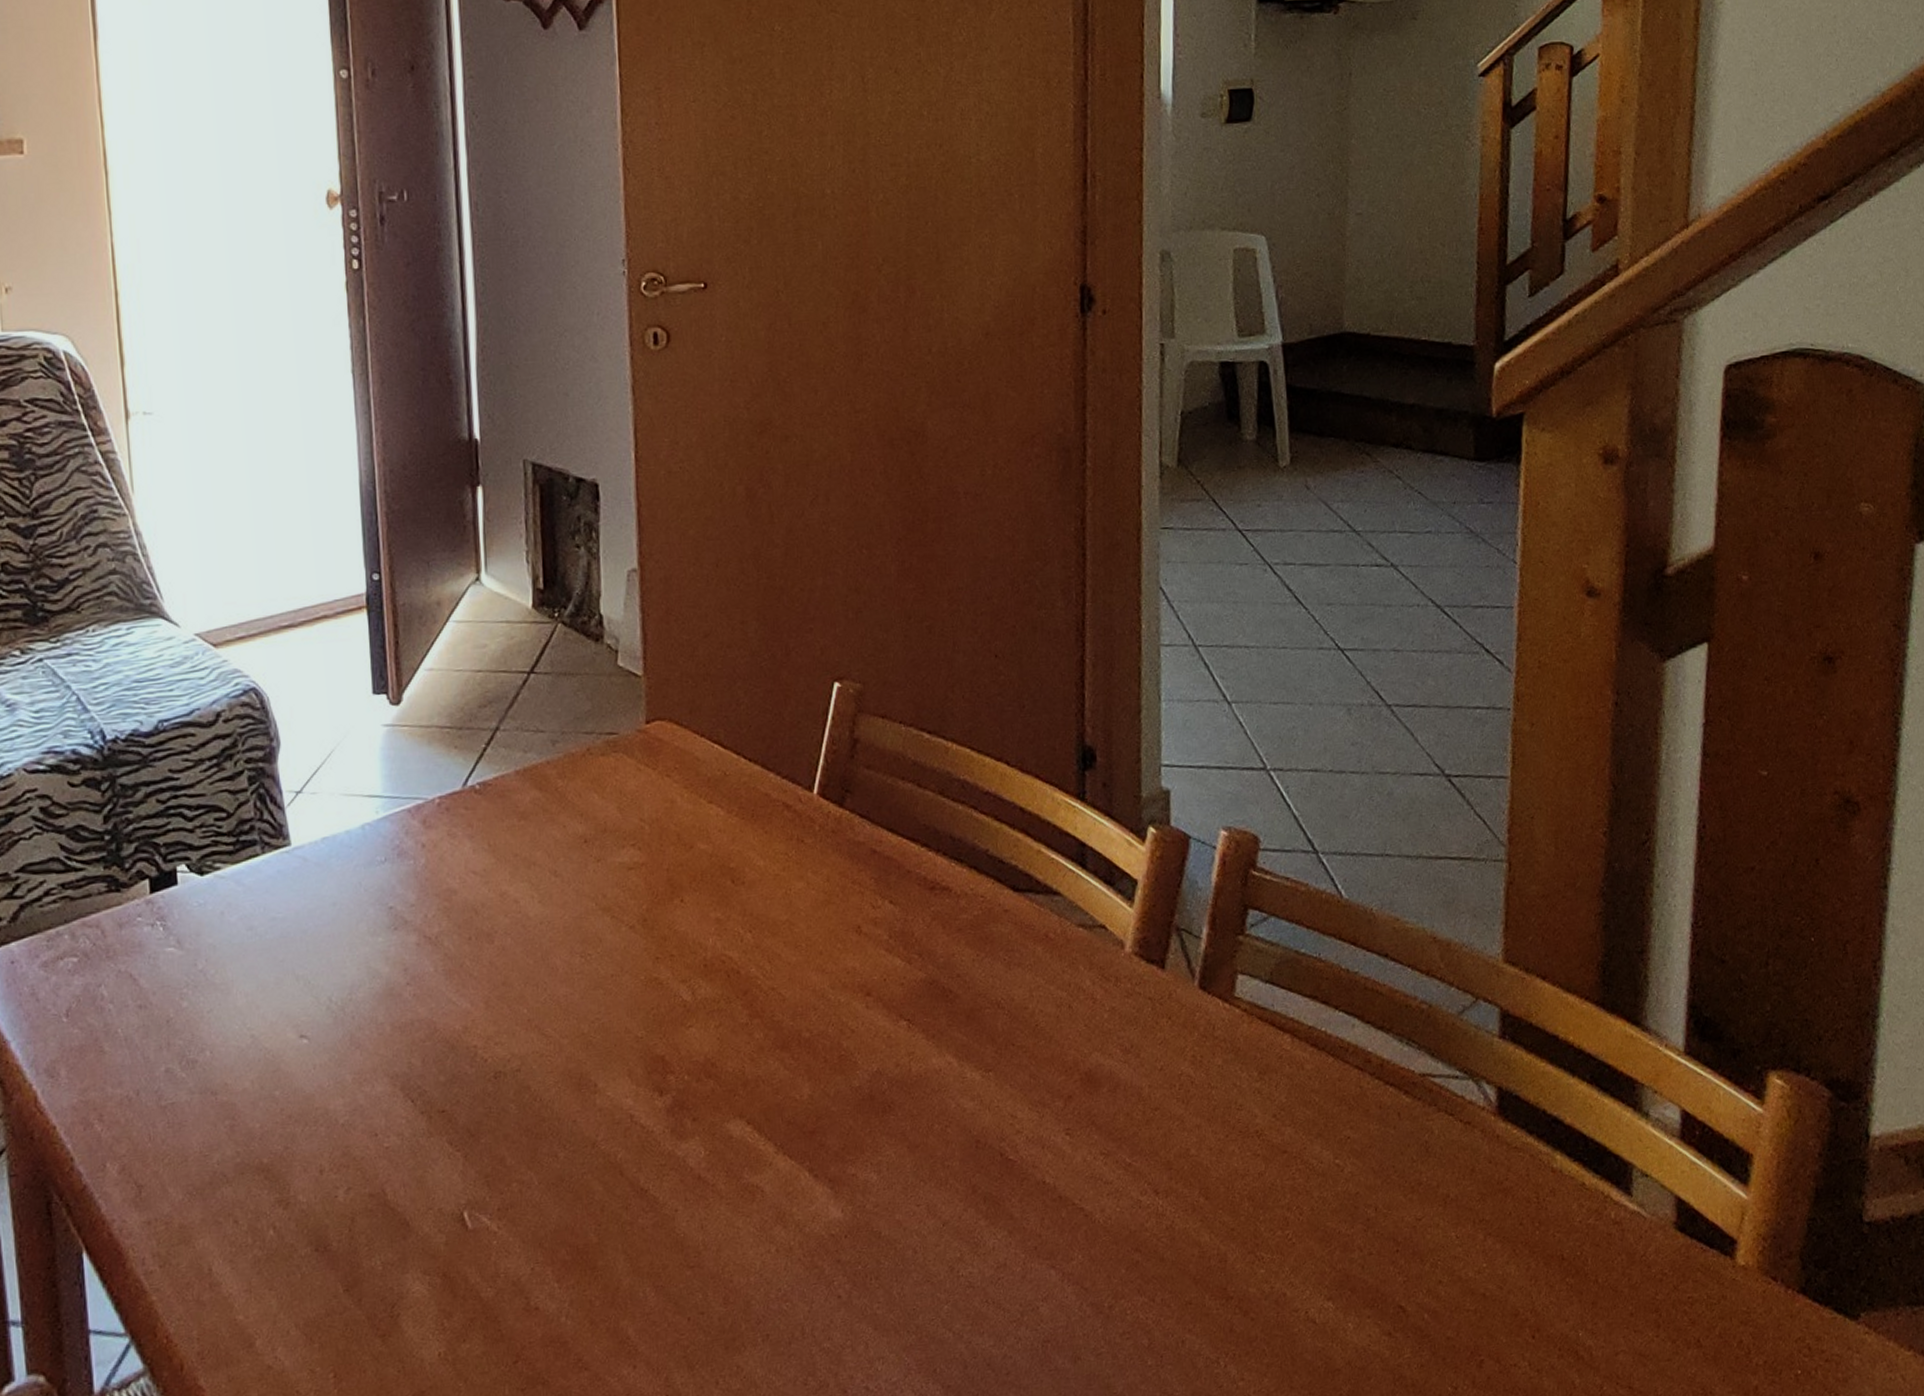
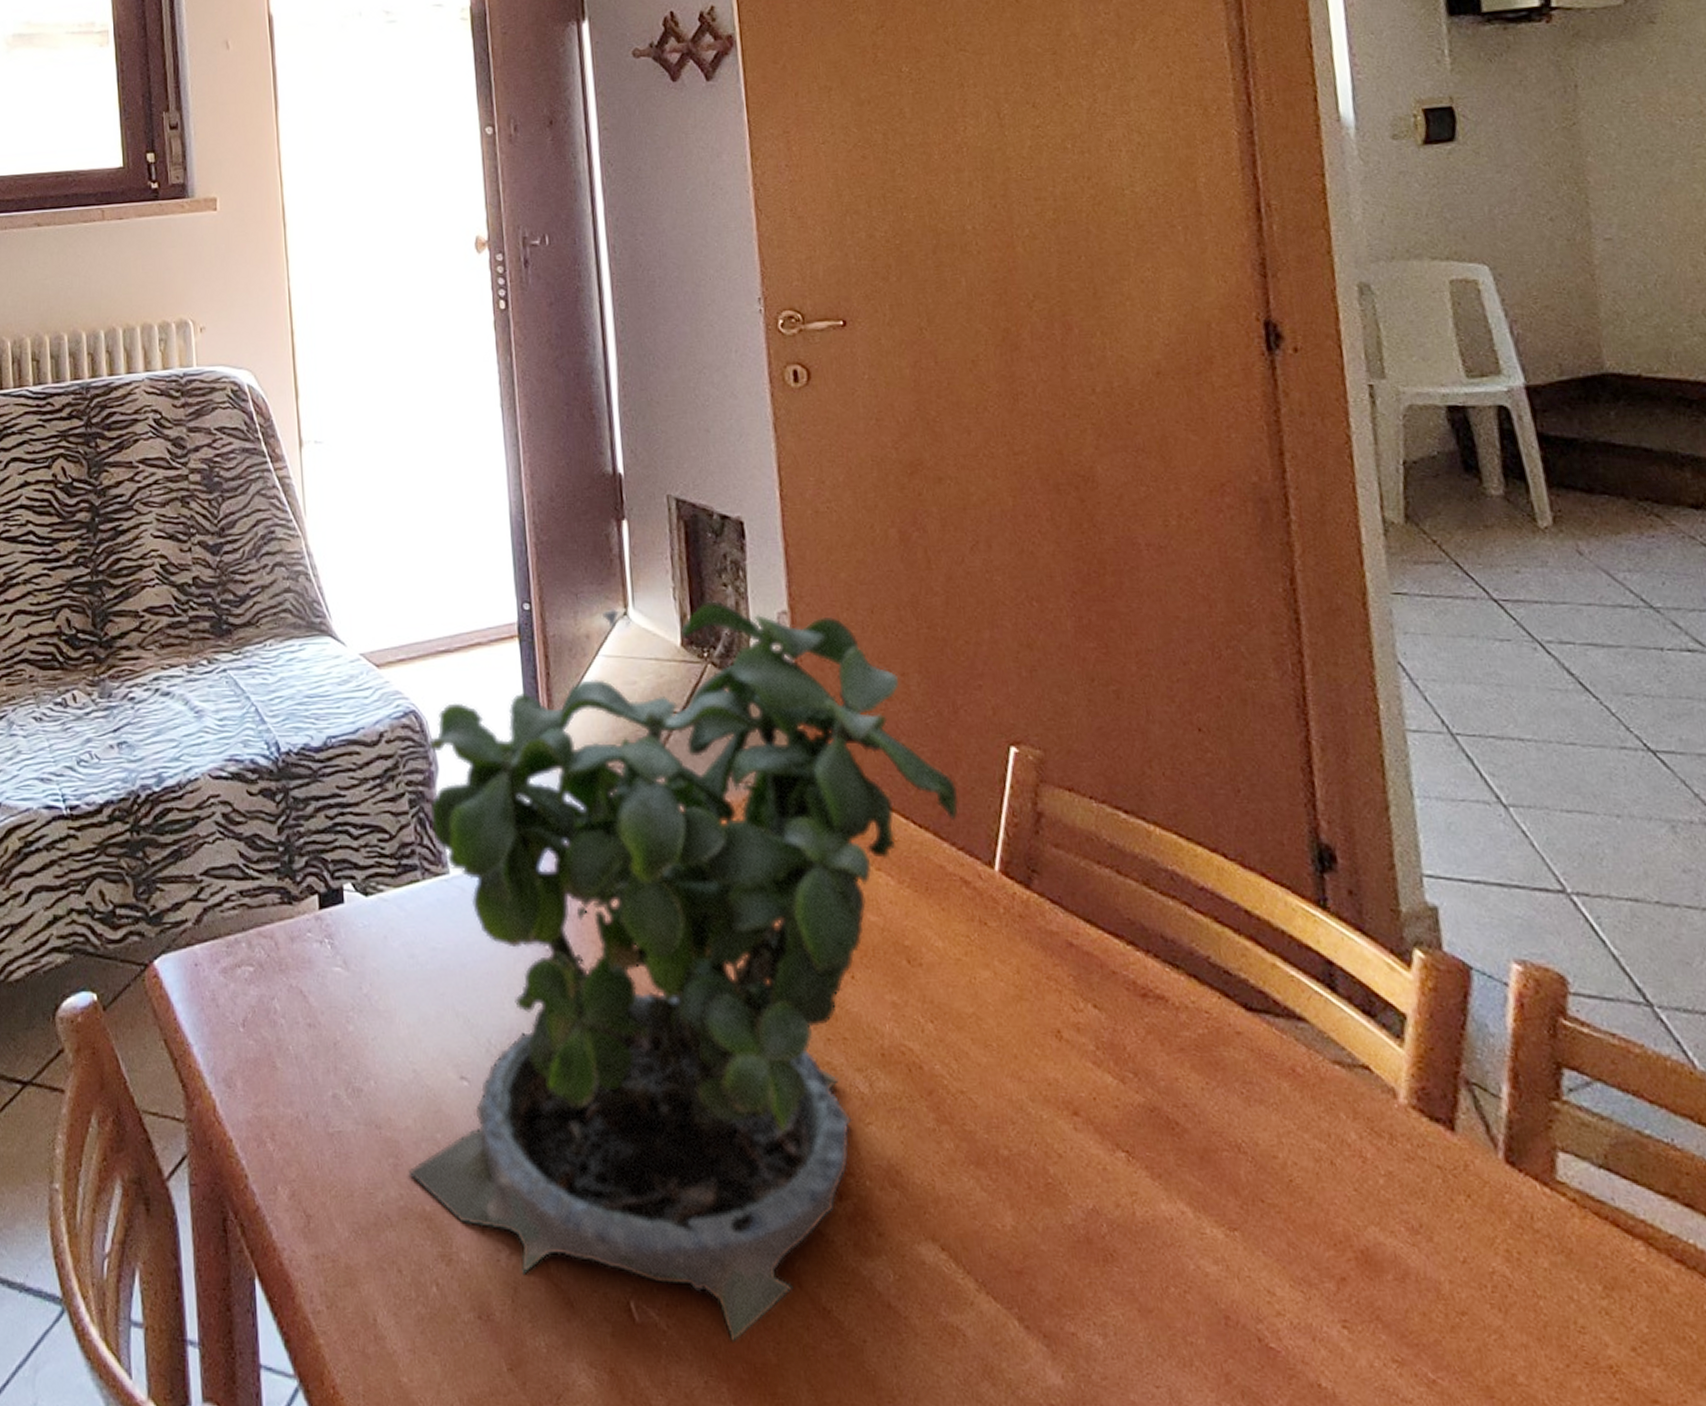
potted plant: none [245,558,786,1232] -> present [408,595,960,1343]

